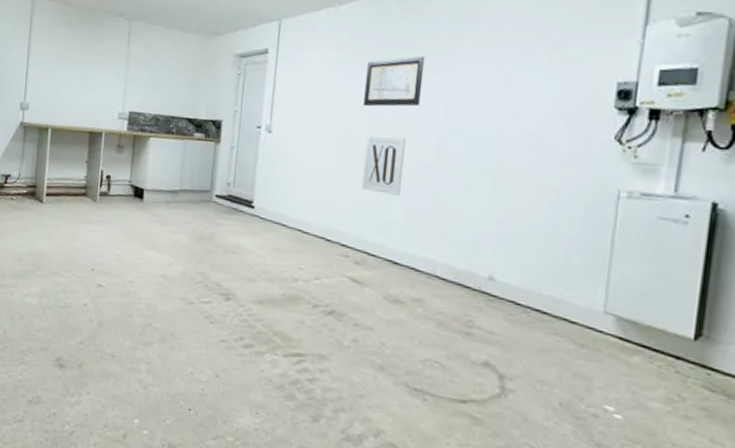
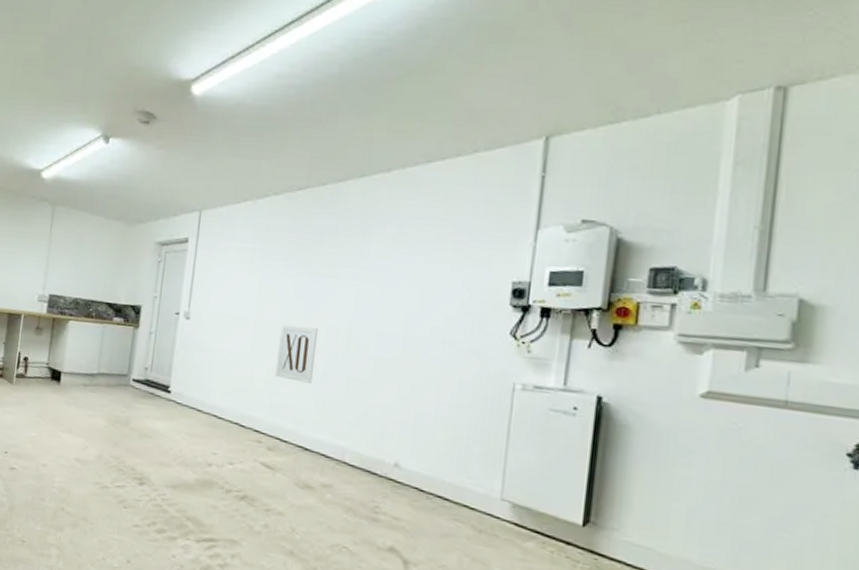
wall art: present [363,55,425,107] -> none [278,250,337,299]

